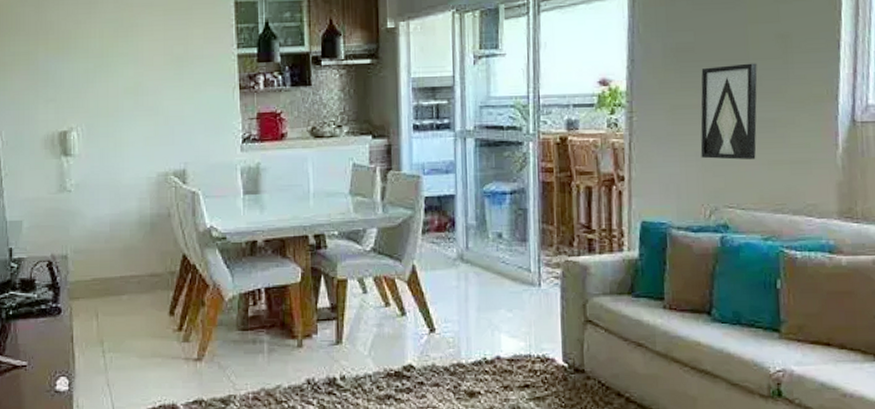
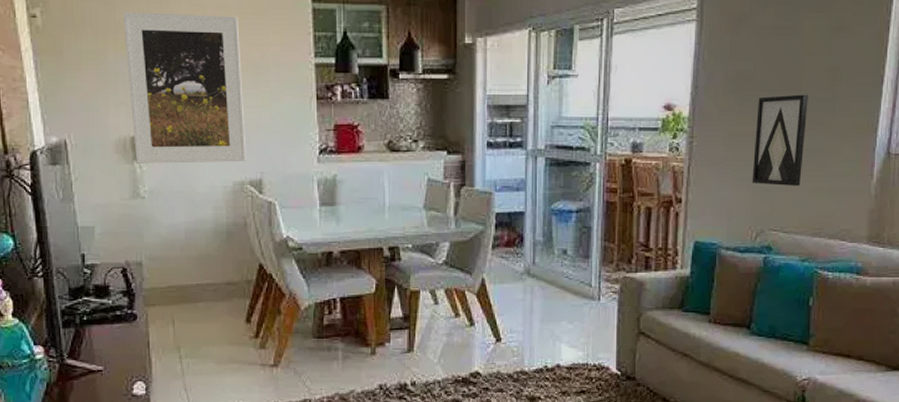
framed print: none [53,13,171,158] -> present [122,12,247,163]

